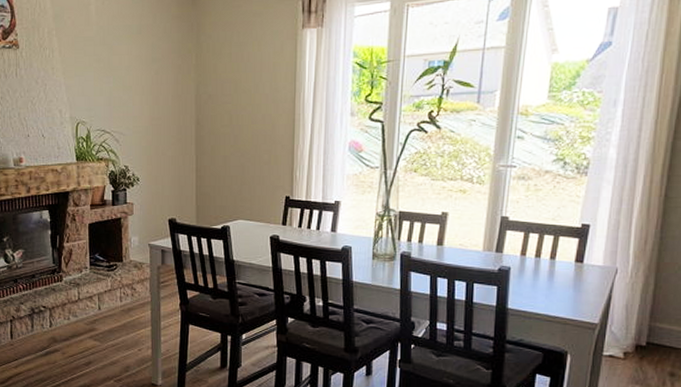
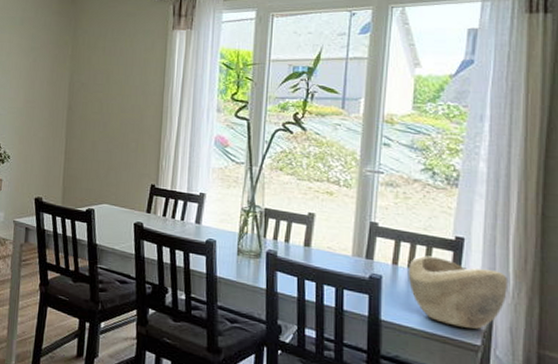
decorative bowl: none [535,244,629,309] -> present [407,255,509,329]

